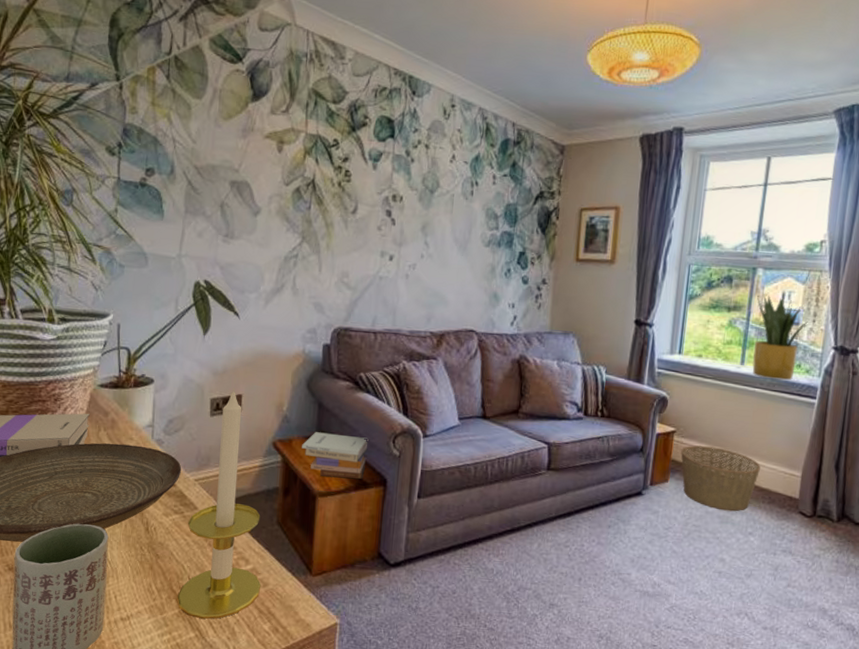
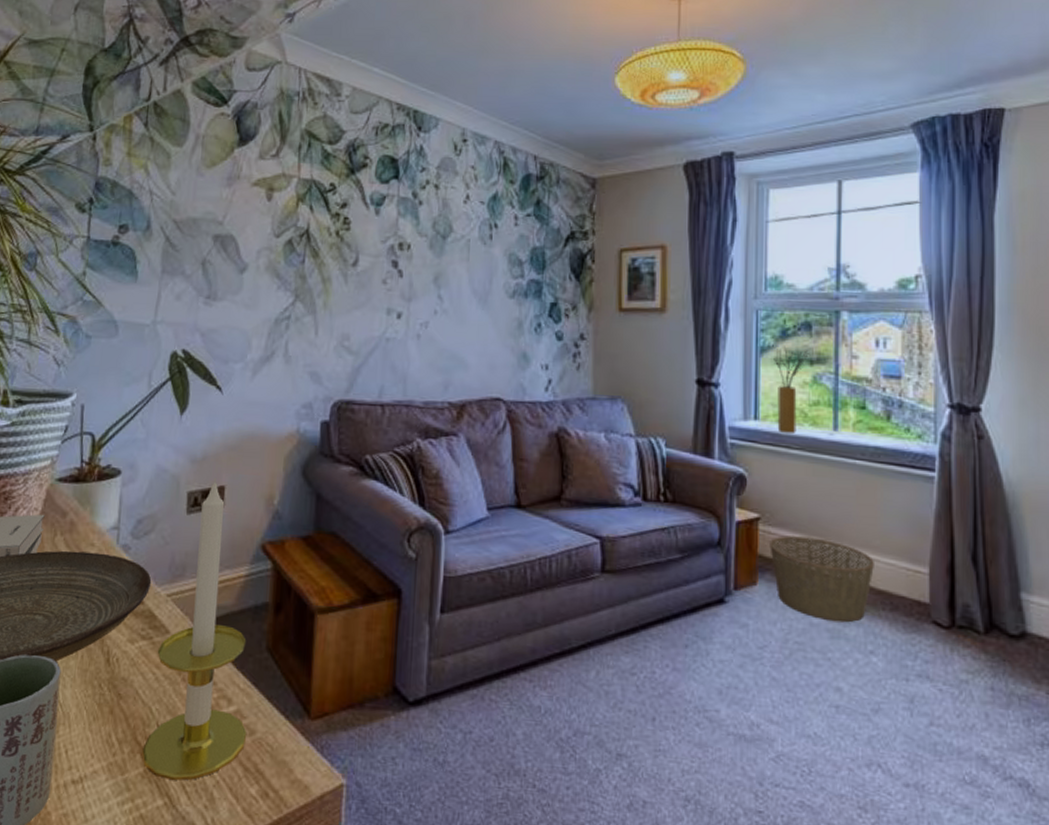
books: present [302,432,369,480] -> none [297,530,378,591]
vase: none [696,295,728,367] -> present [774,346,809,435]
planter: present [752,292,810,381] -> none [845,339,914,449]

